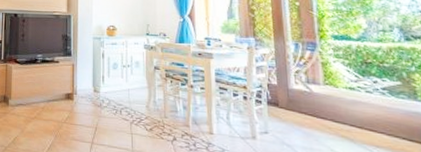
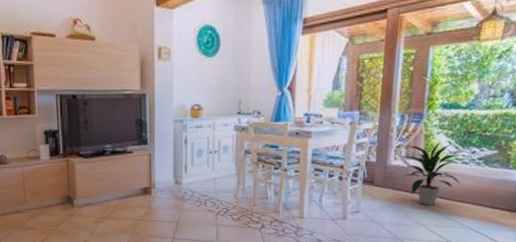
indoor plant: none [303,70,369,132] -> present [402,142,461,205]

